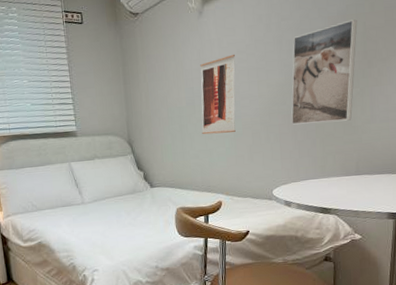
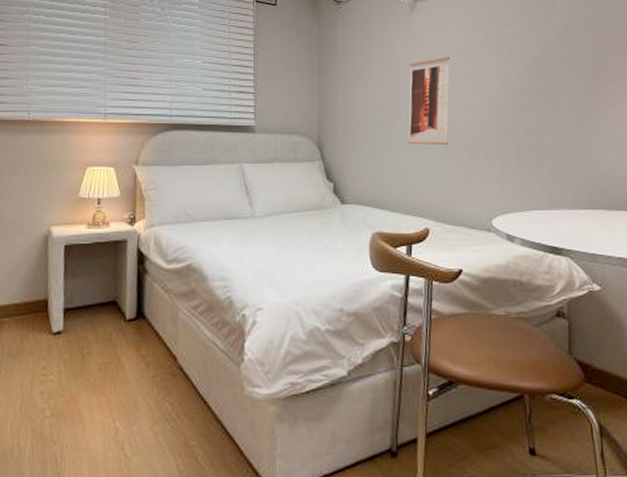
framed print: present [291,19,358,125] -> none [513,34,586,144]

